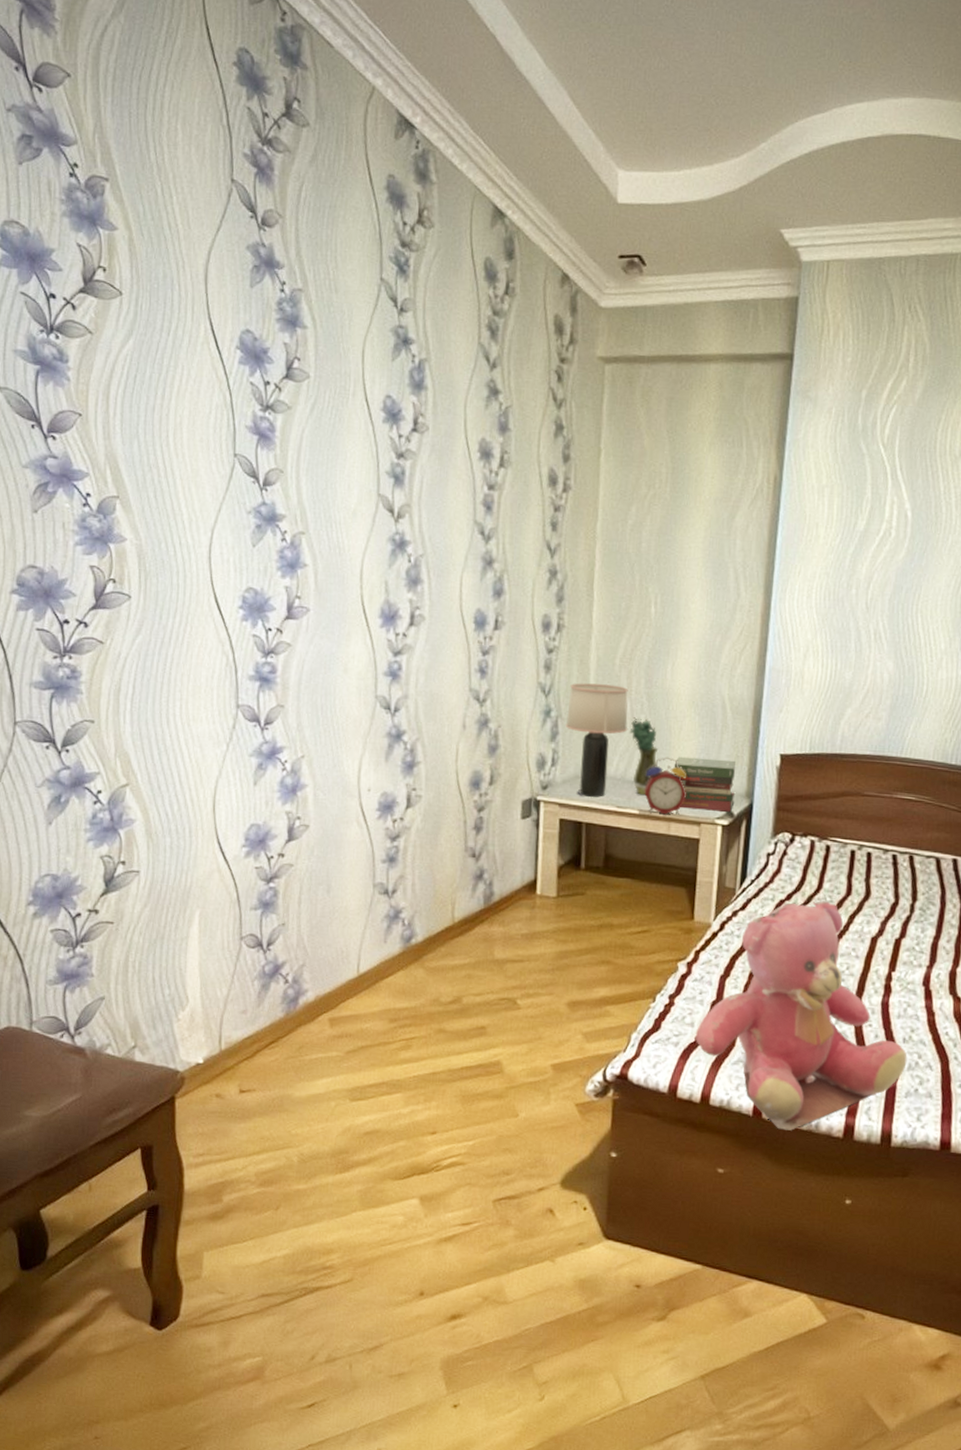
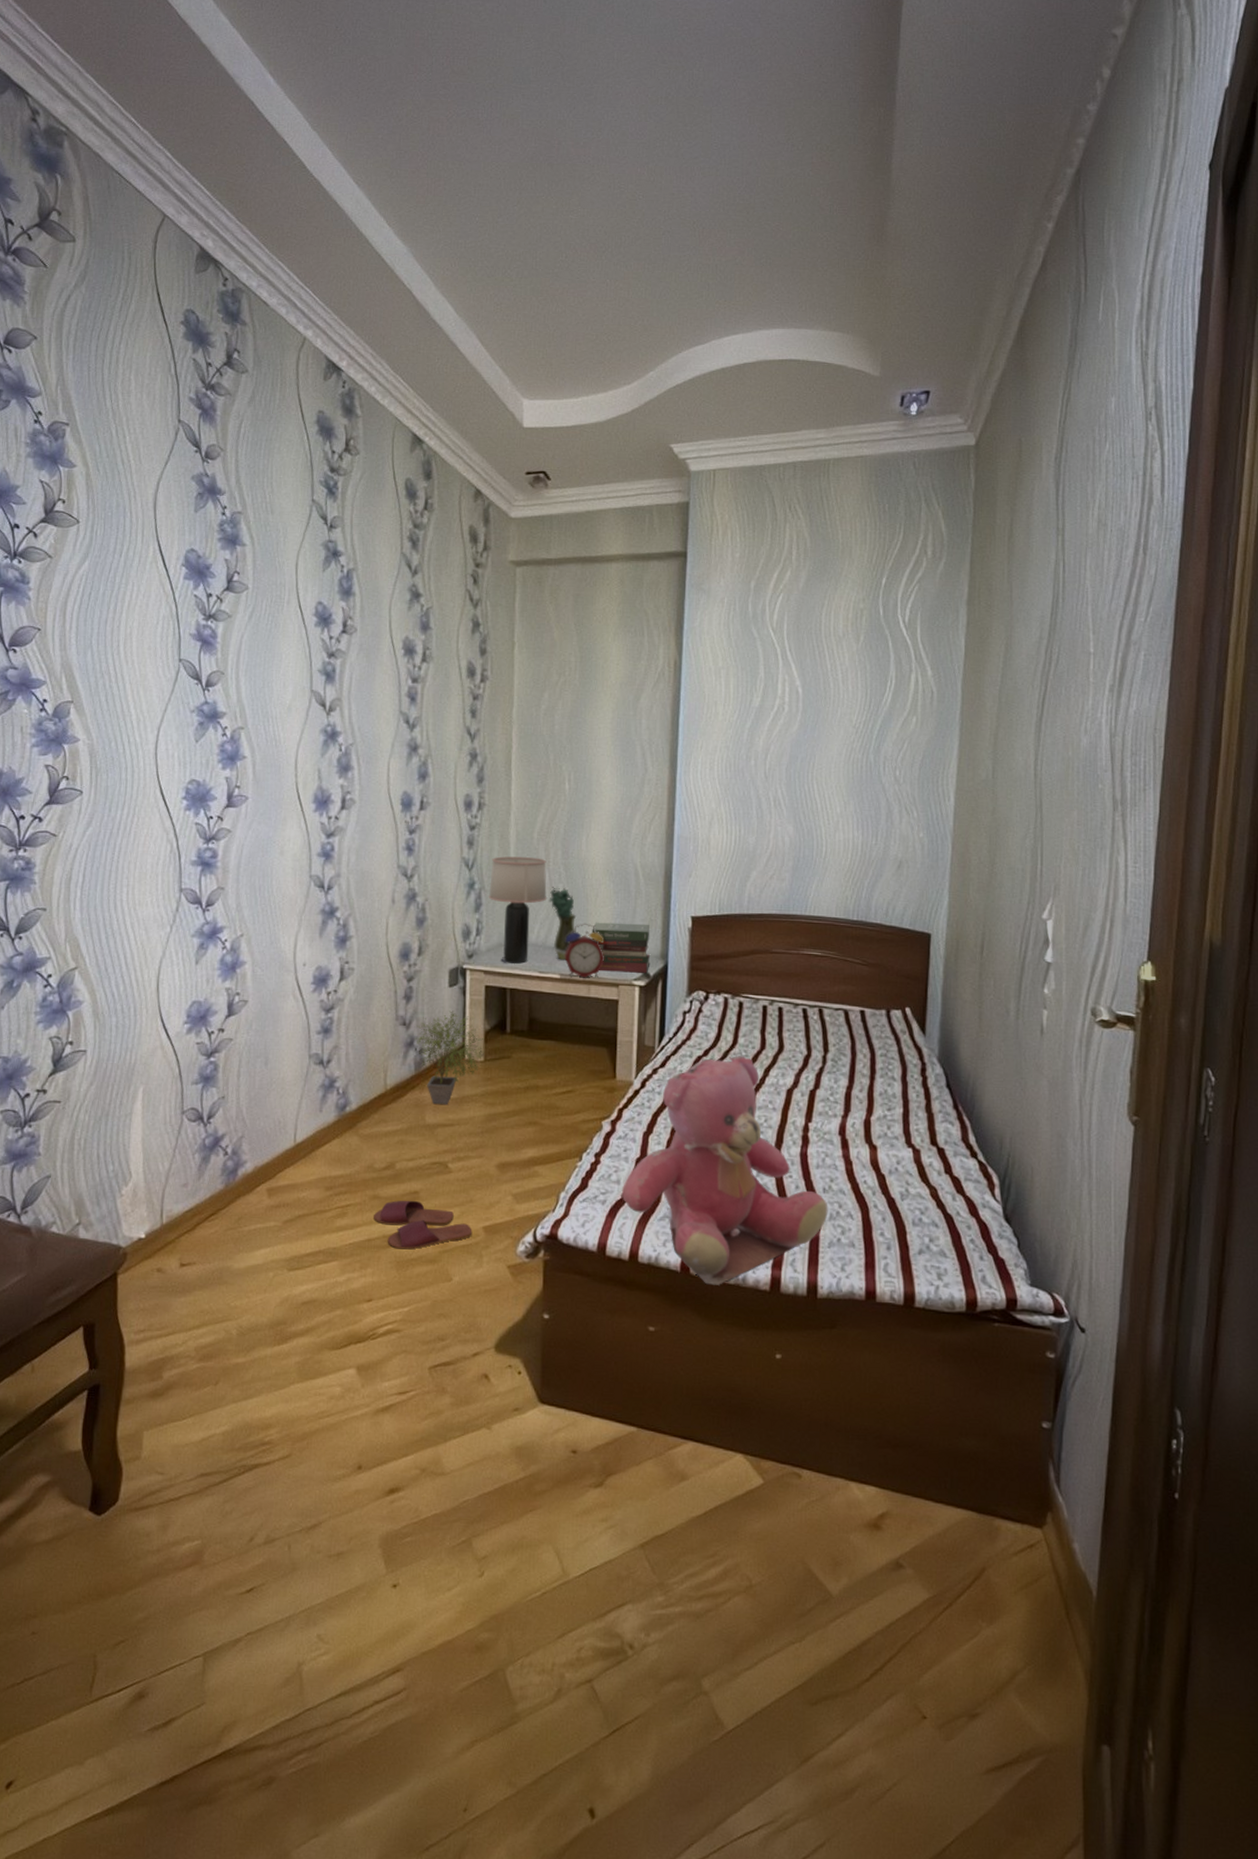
slippers: none [439,1035,540,1084] -> present [374,1200,472,1250]
potted plant: none [484,843,558,941] -> present [415,1010,485,1105]

